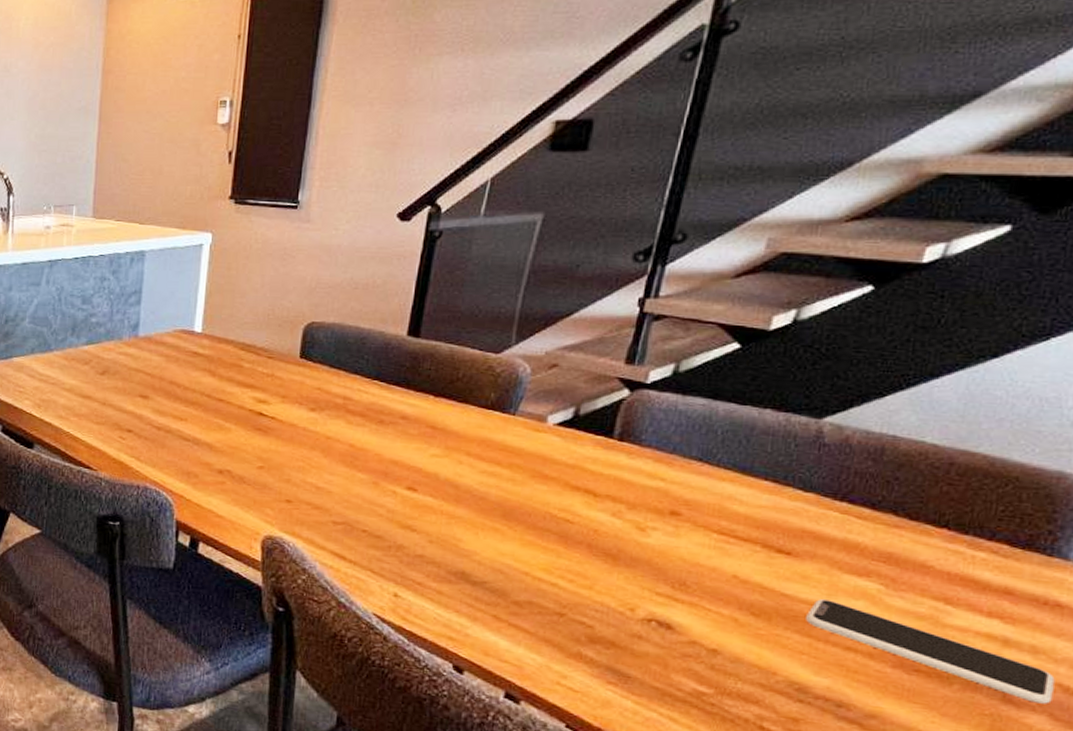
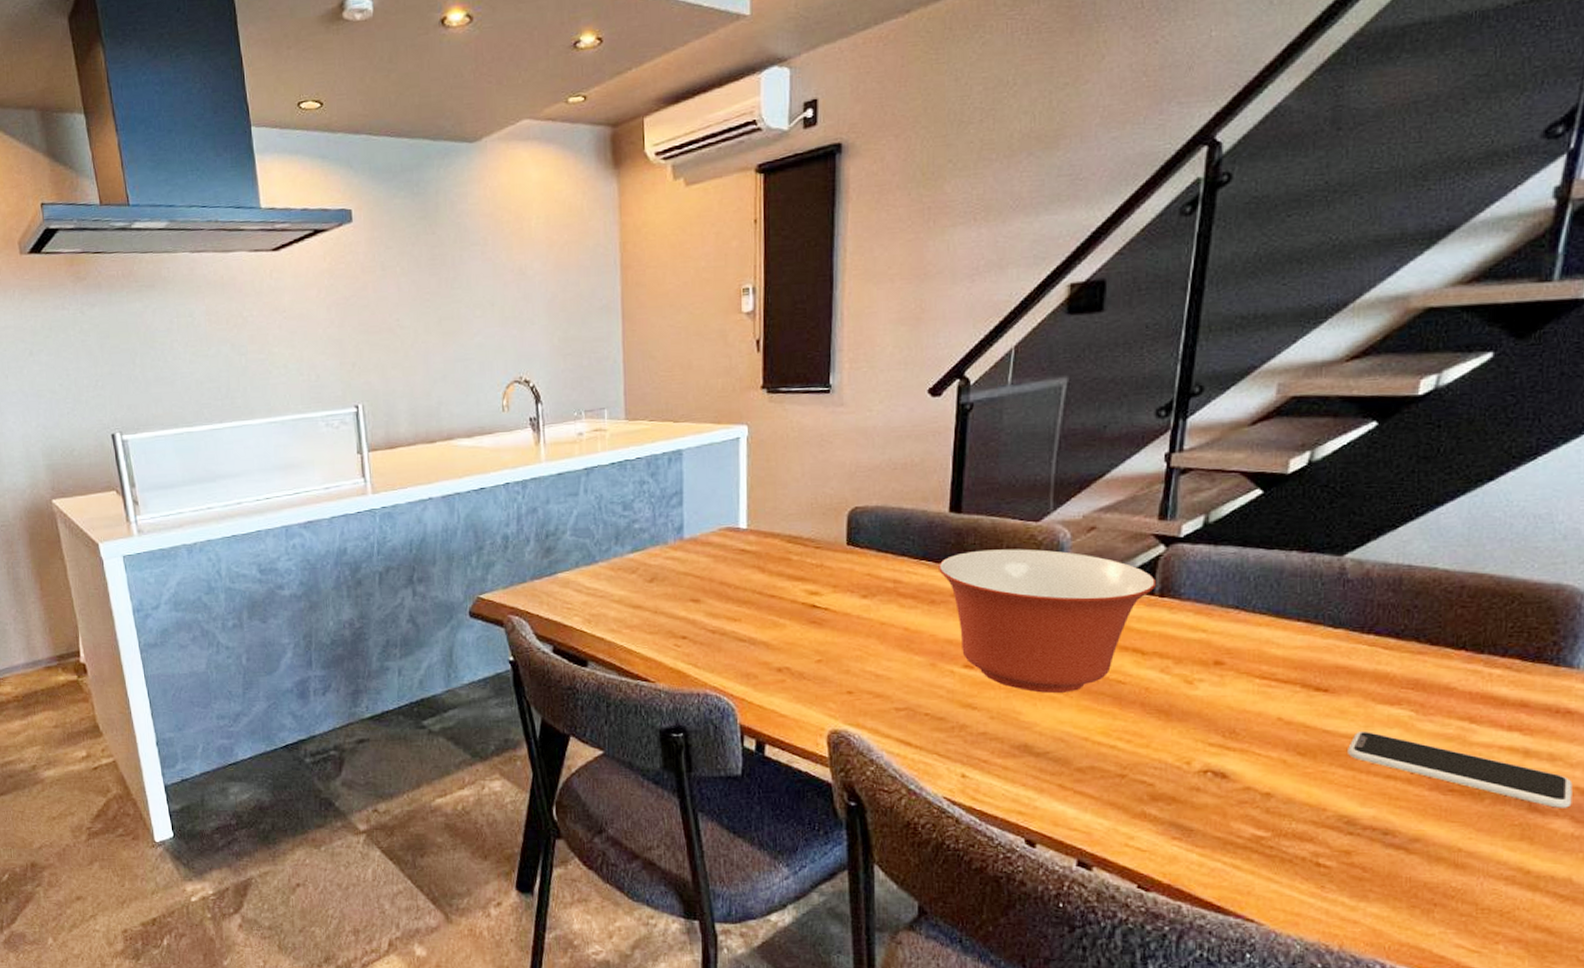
mixing bowl: none [390,376,616,526] -> present [939,549,1155,693]

